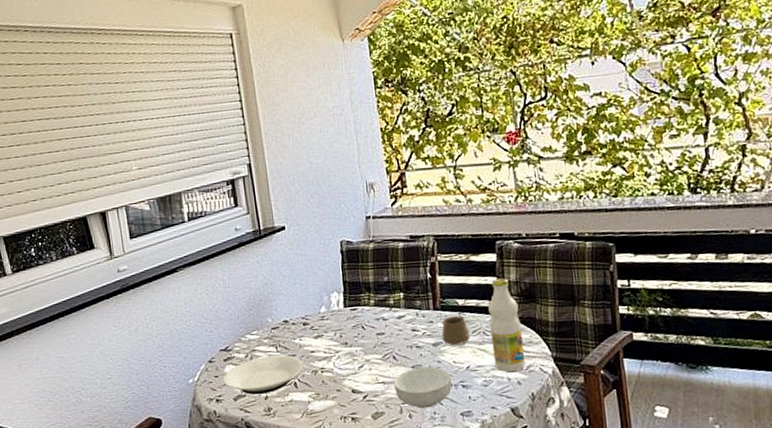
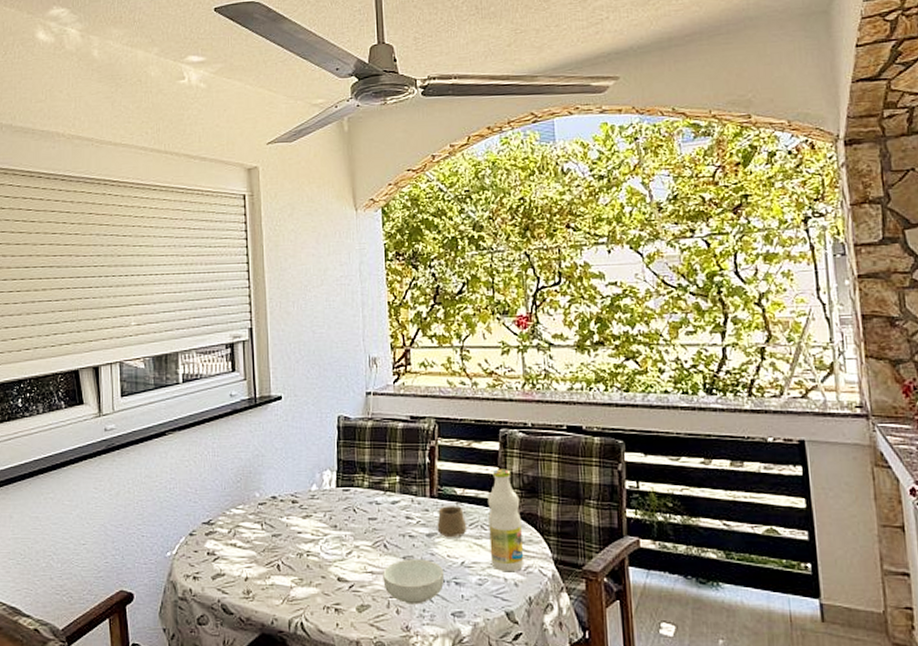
plate: present [223,355,303,395] -> none [202,534,288,574]

